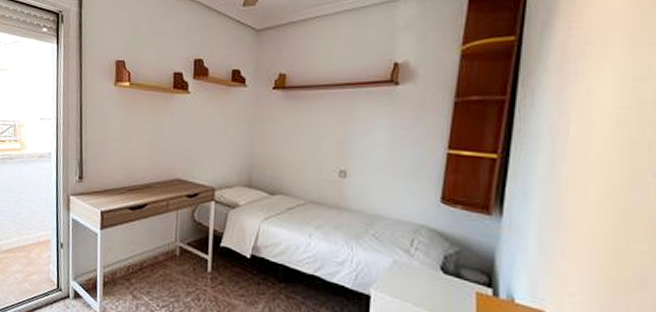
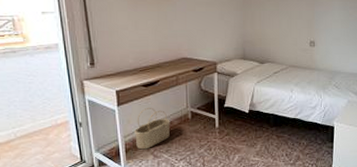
wicker basket: none [115,235,155,287] -> present [135,107,170,150]

